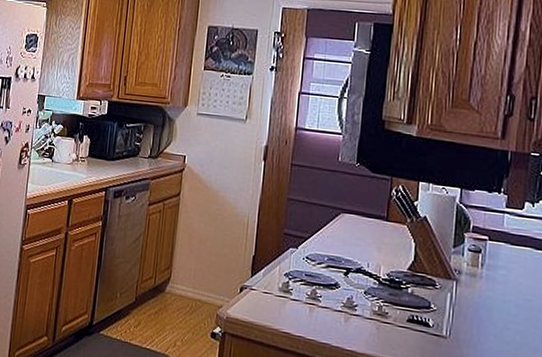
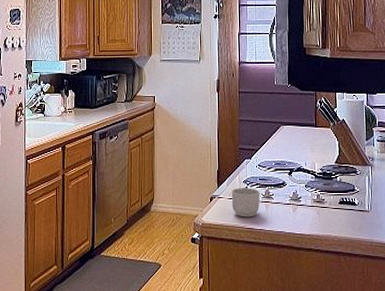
mug: none [267,281,305,320] -> present [231,188,260,218]

